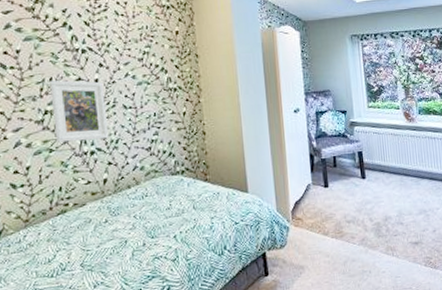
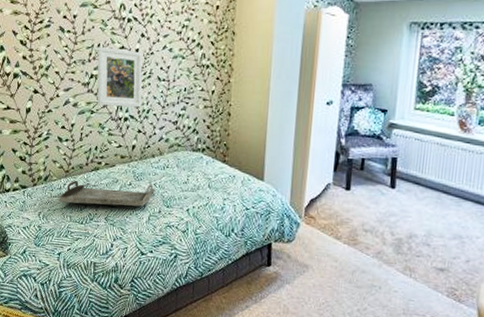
serving tray: none [18,216,135,259] -> present [59,181,155,207]

